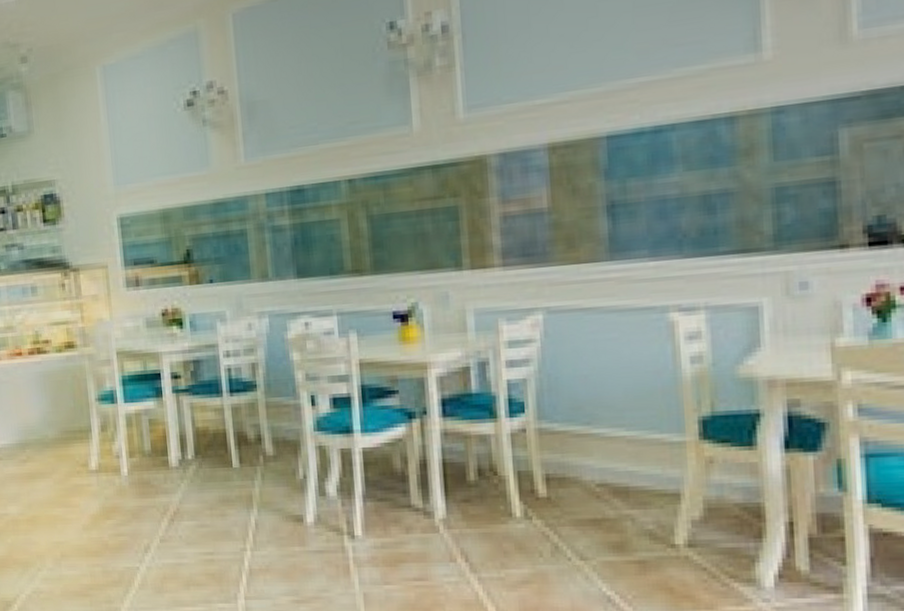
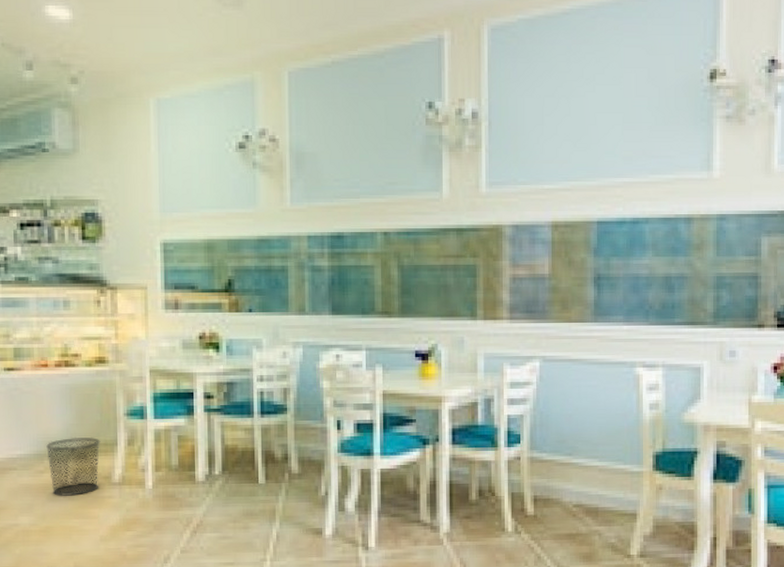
waste bin: none [26,425,78,485] -> present [46,437,101,496]

